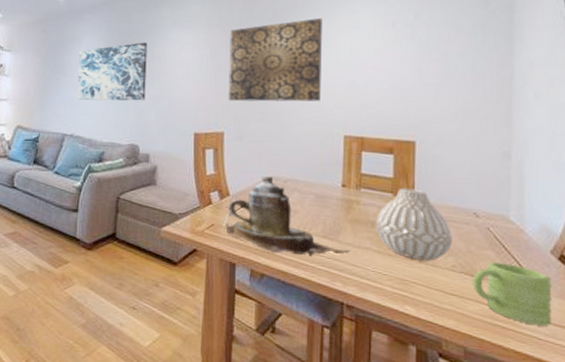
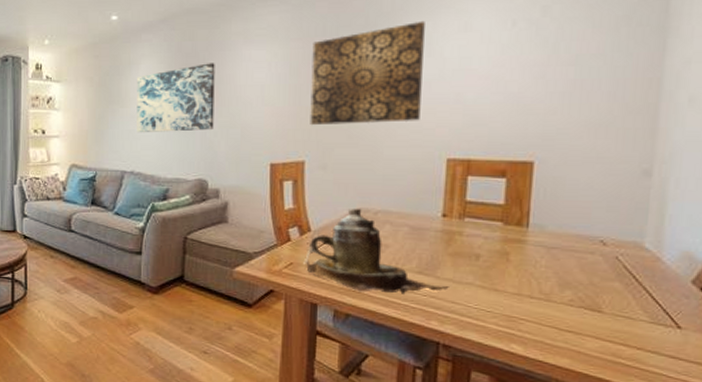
vase: present [375,188,453,261] -> none [480,215,573,295]
mug: present [473,262,552,327] -> none [593,294,690,364]

